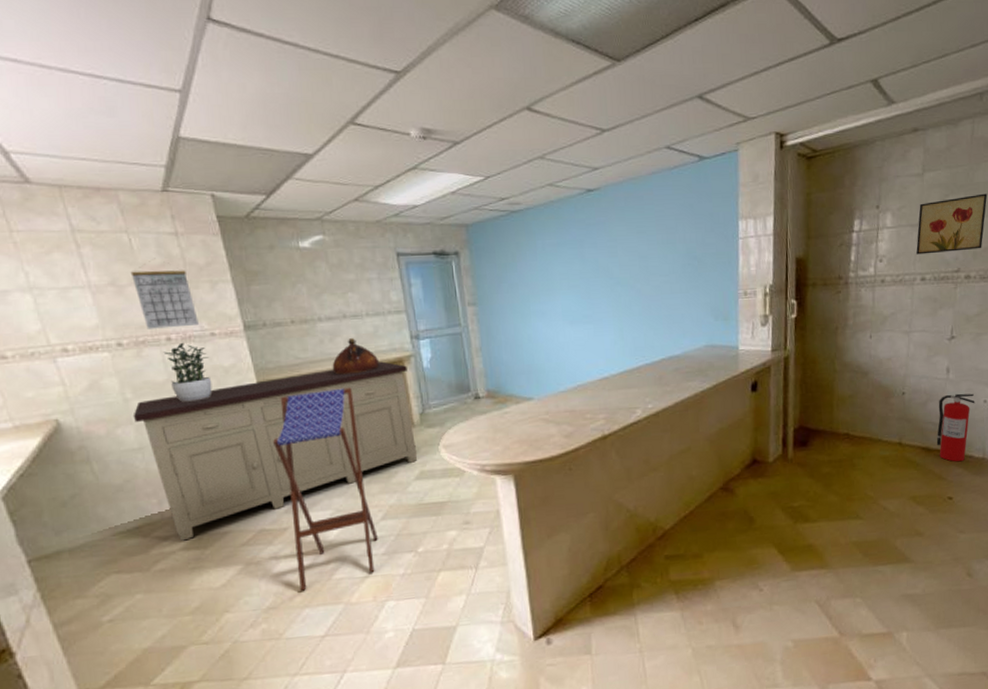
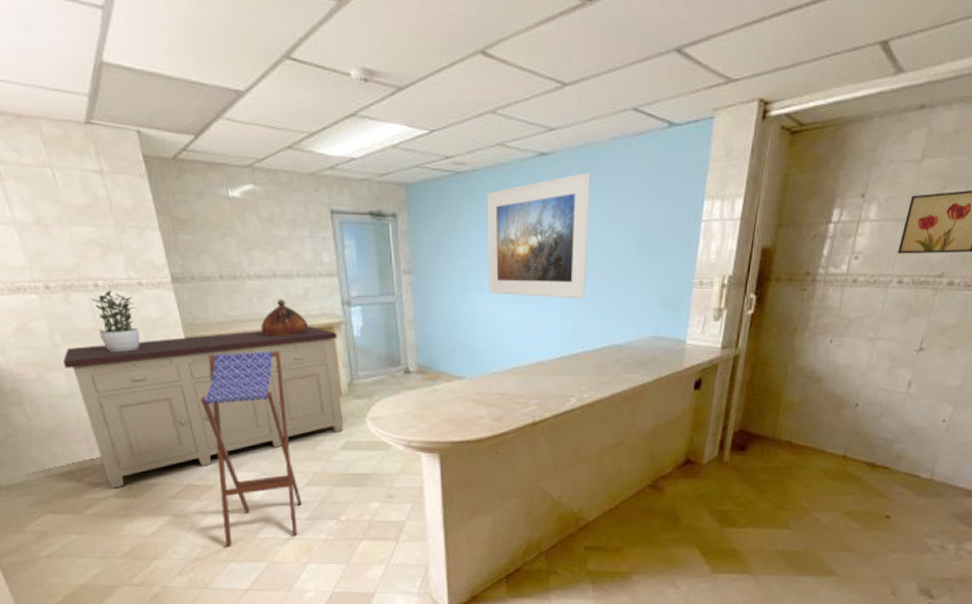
calendar: present [130,261,199,329] -> none [55,200,126,274]
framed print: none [541,203,641,318] -> present [487,172,591,299]
fire extinguisher: present [936,393,975,462] -> none [883,410,933,481]

